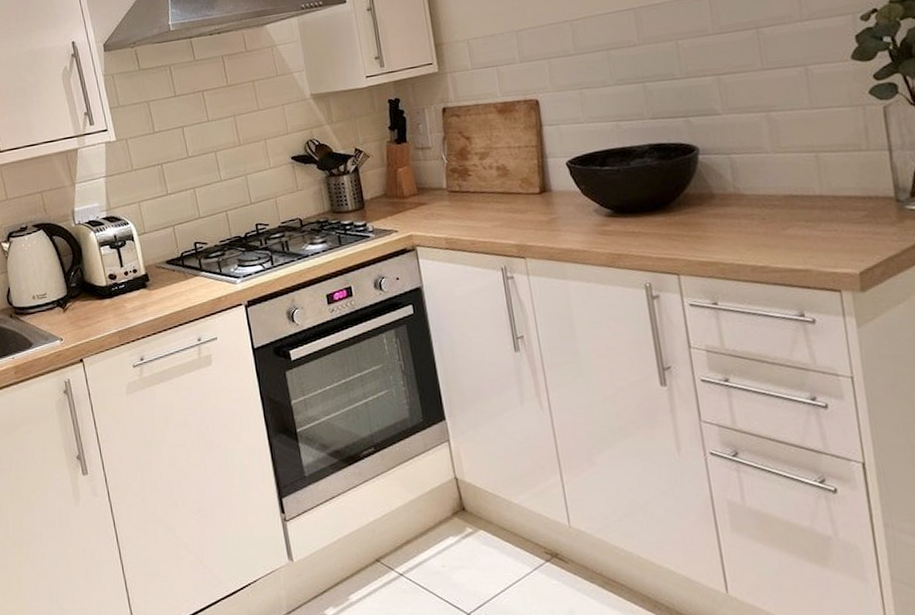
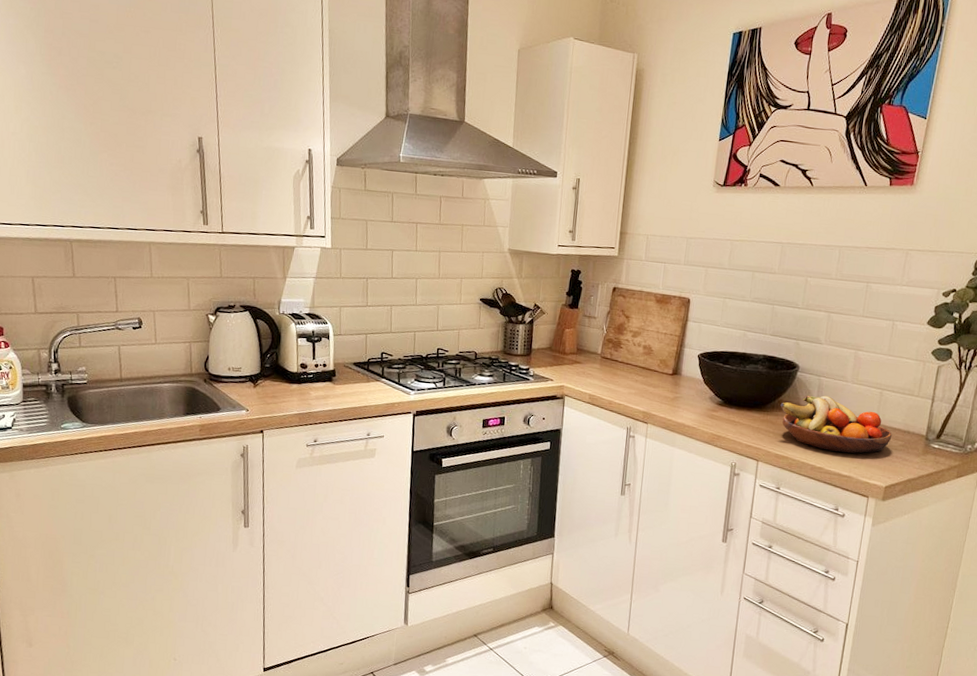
fruit bowl: none [687,175,849,243] -> present [780,395,892,454]

